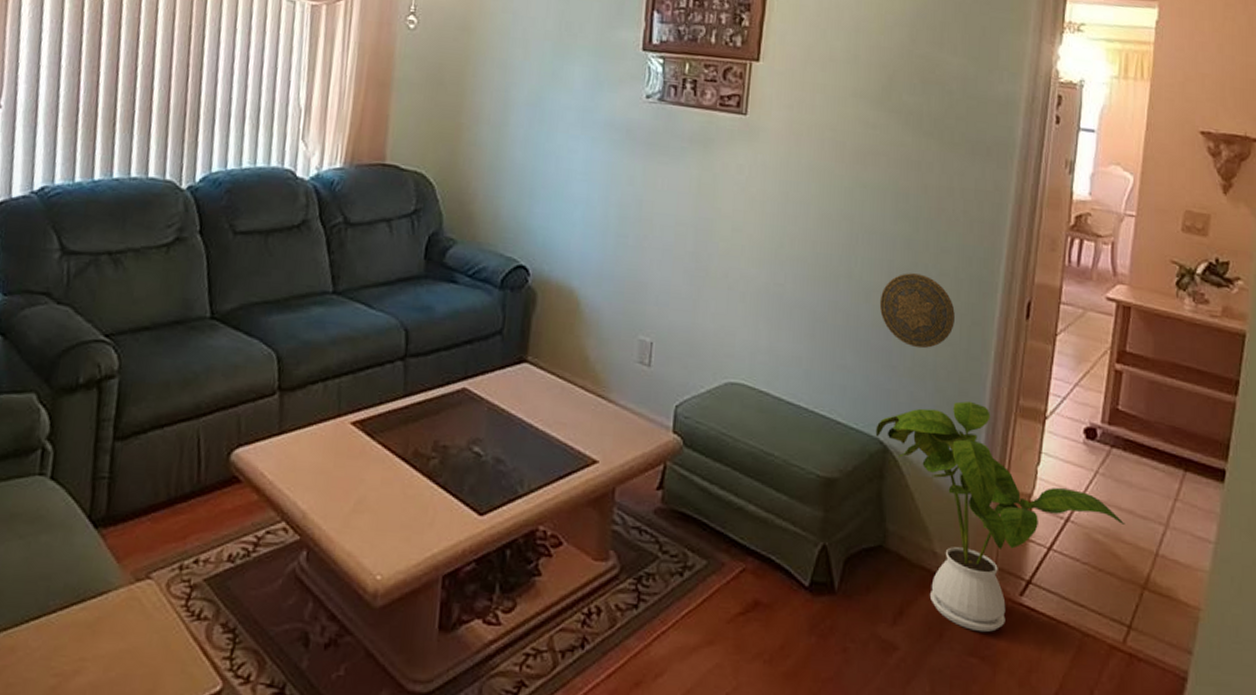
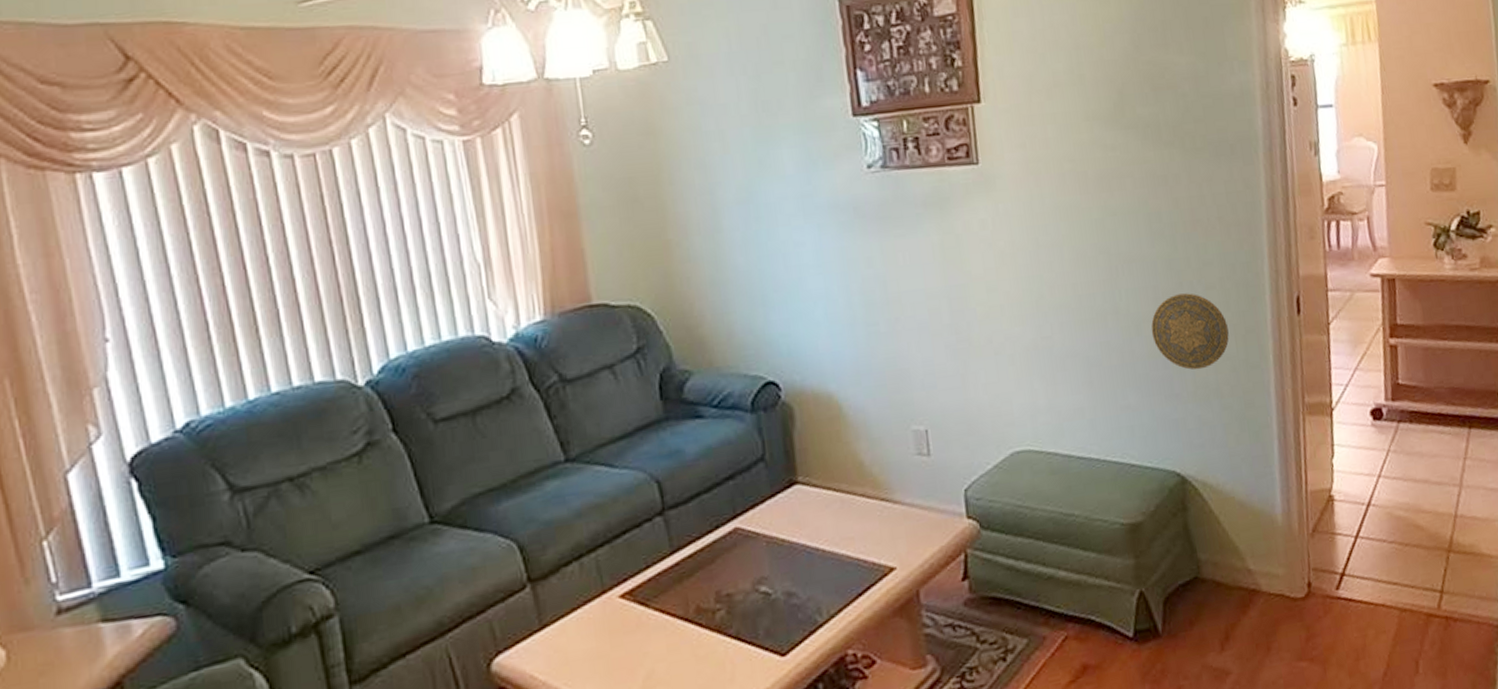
house plant: present [875,401,1125,633] -> none [1170,410,1423,636]

